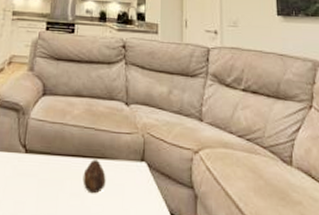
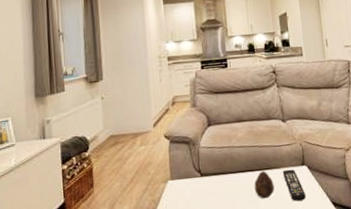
remote control: none [117,163,141,205] -> present [282,169,306,201]

